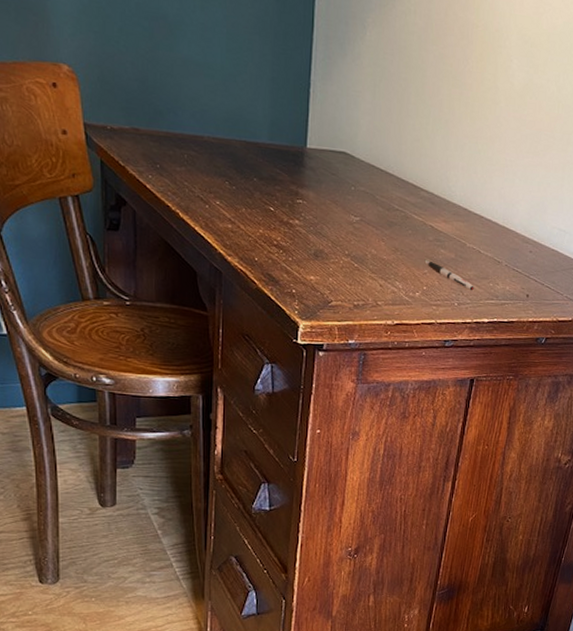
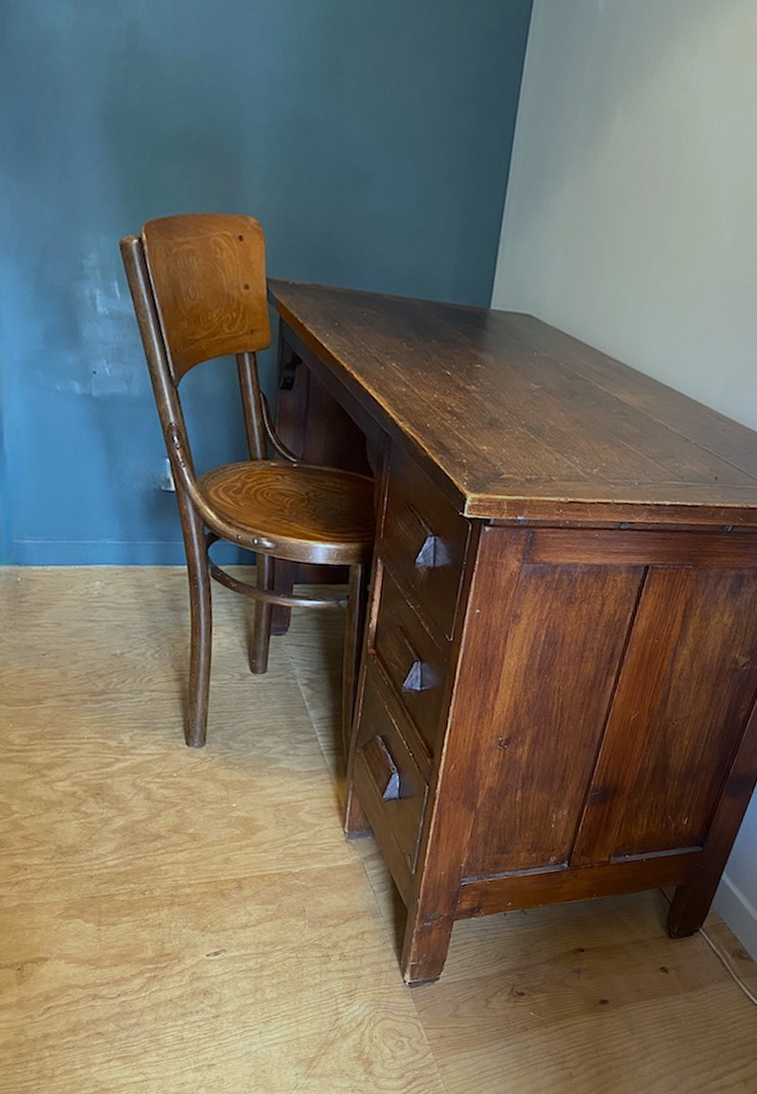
pen: present [424,260,474,291] -> none [605,434,658,470]

